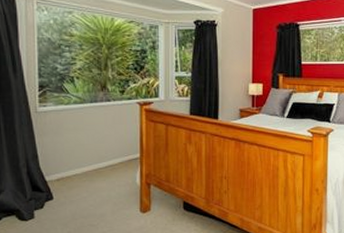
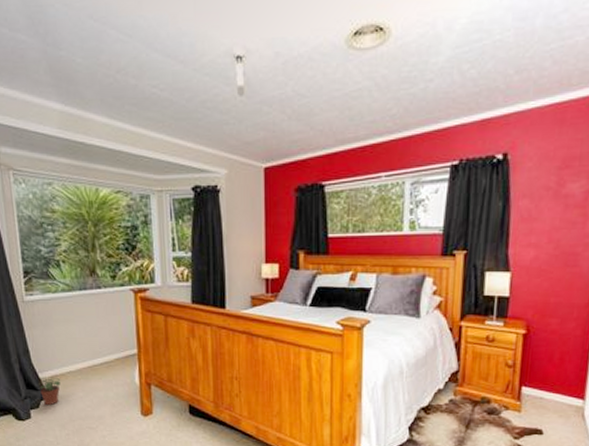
potted plant: none [44,180,66,206] -> present [38,378,60,406]

